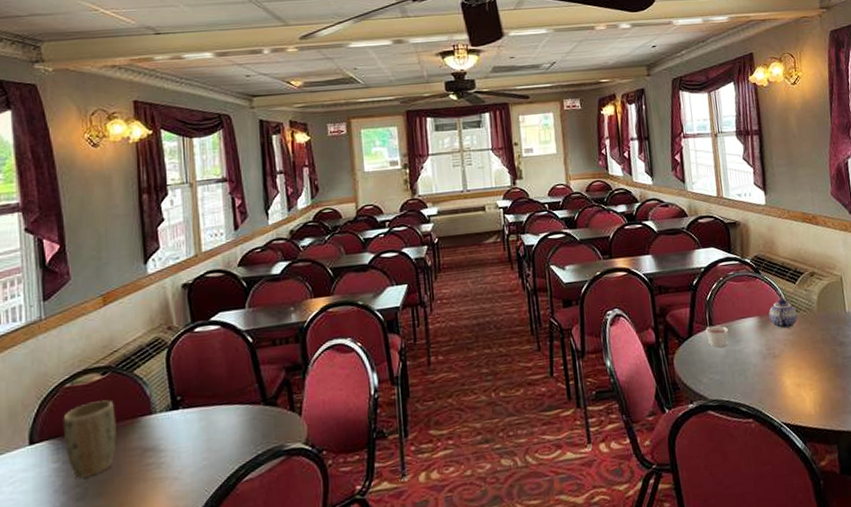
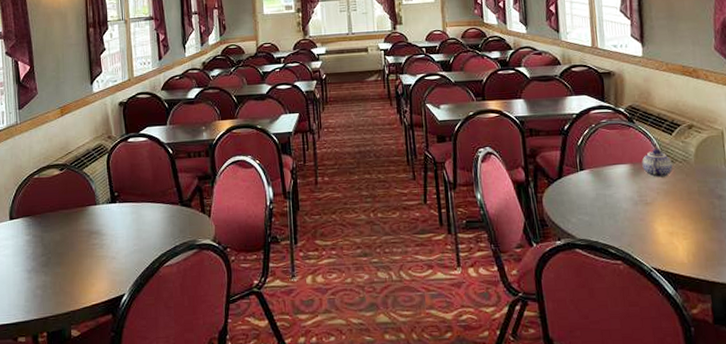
plant pot: present [63,400,116,478] -> none [33,190,71,249]
candle: present [706,325,729,348] -> none [576,169,599,190]

